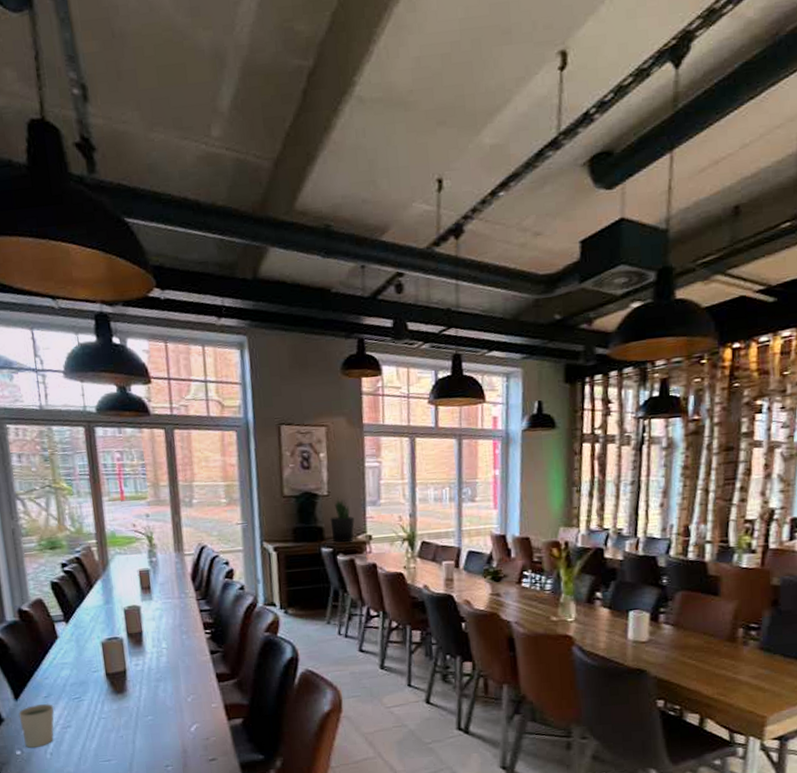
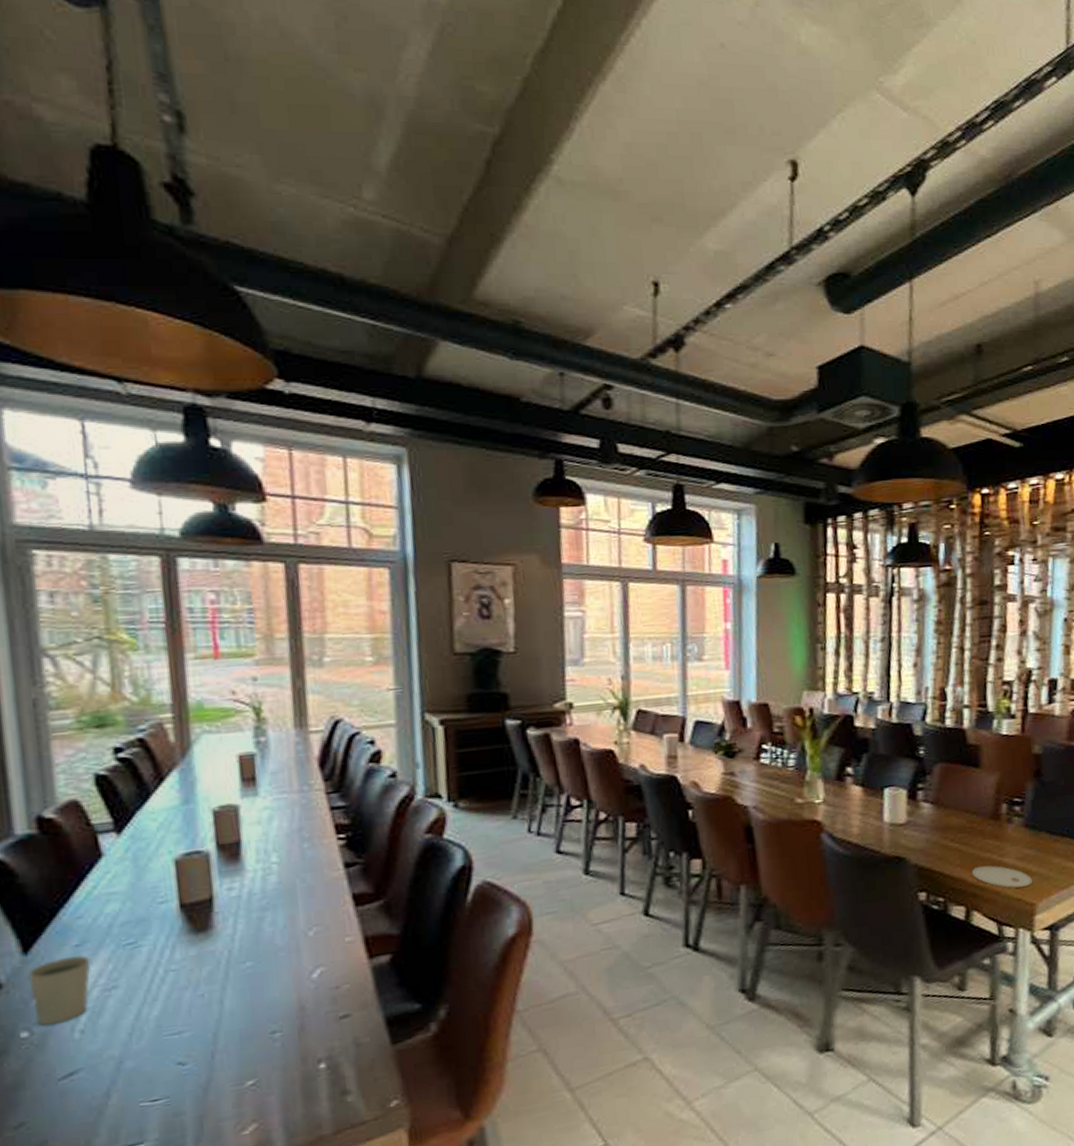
planter: present [330,498,355,542] -> none [517,656,550,712]
plate: none [706,681,766,702] -> present [971,865,1033,888]

